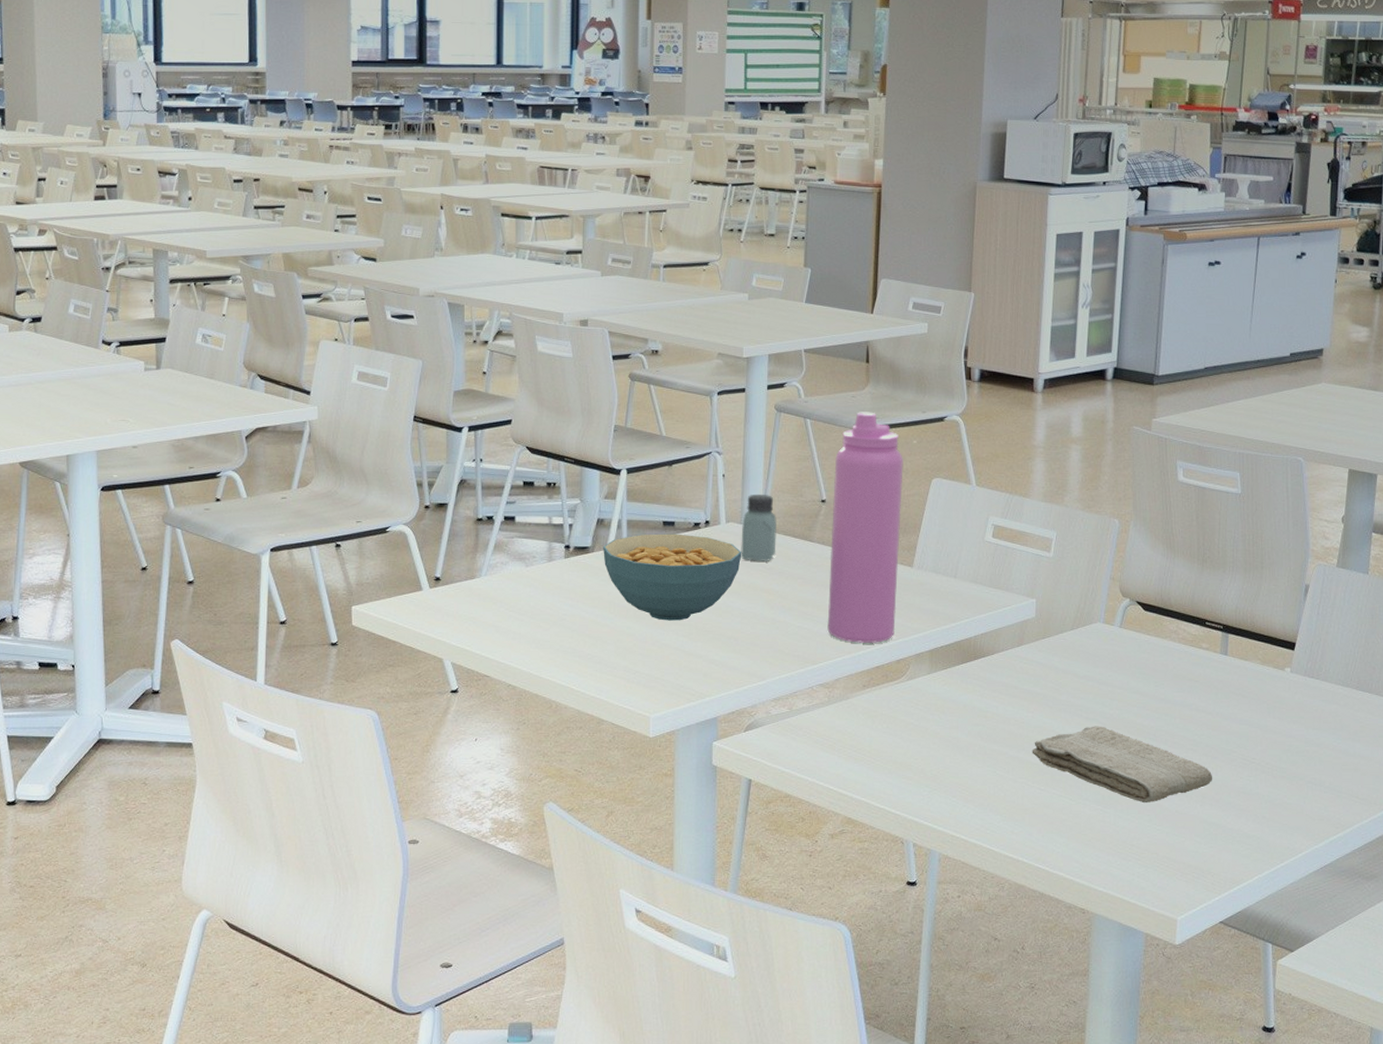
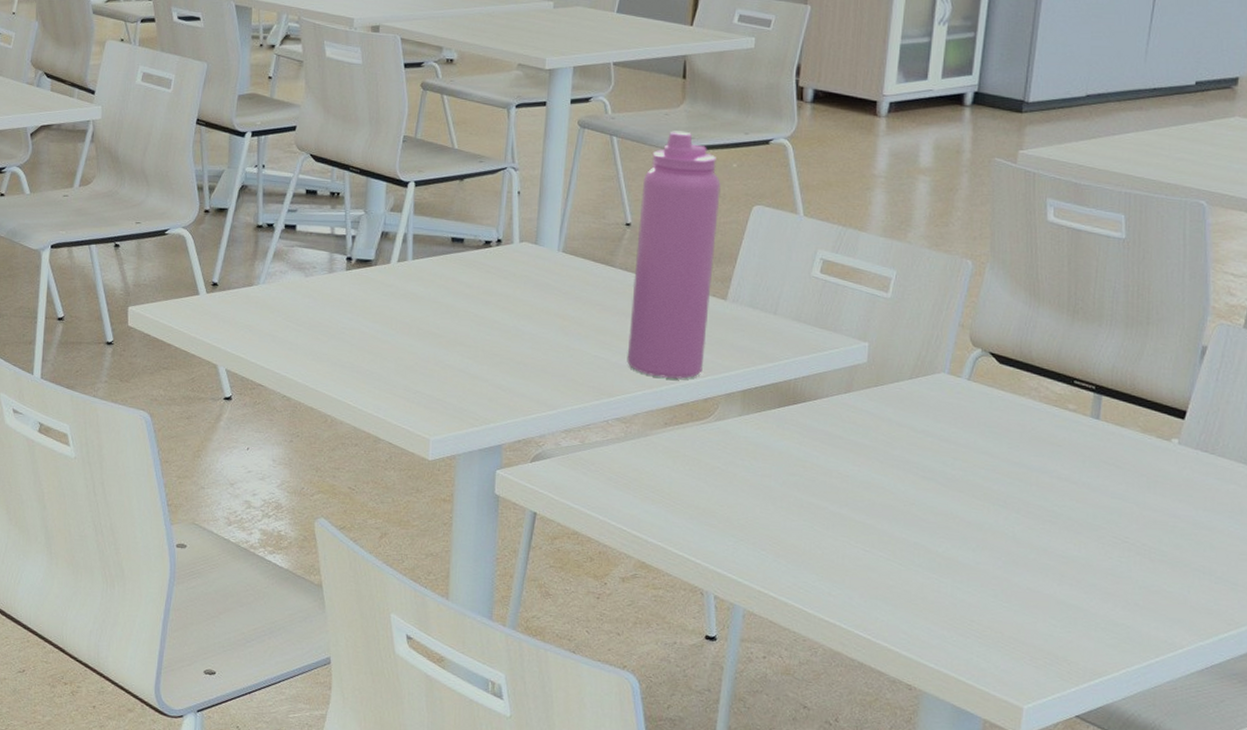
cereal bowl: present [603,533,742,621] -> none [386,249,536,342]
saltshaker: present [741,494,776,561] -> none [534,213,575,285]
washcloth: present [1032,726,1213,802] -> none [856,486,1075,576]

